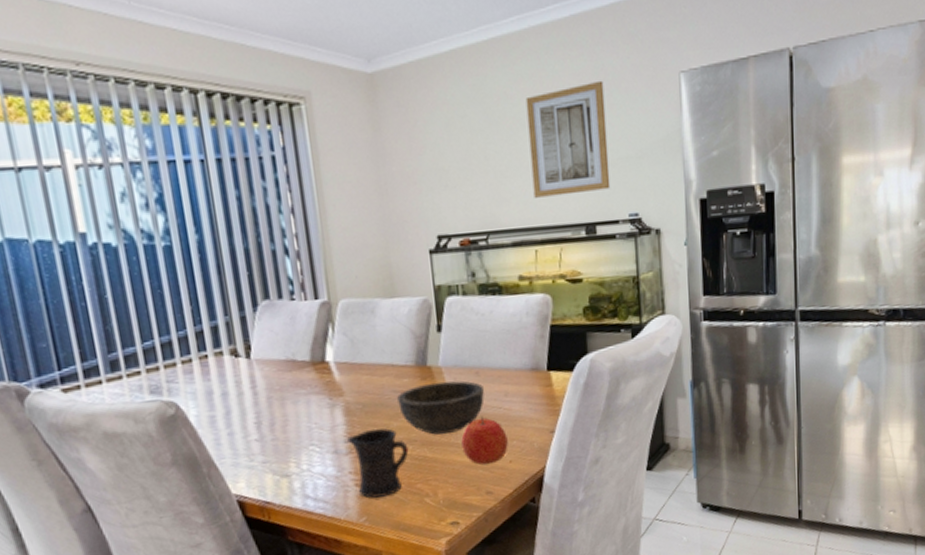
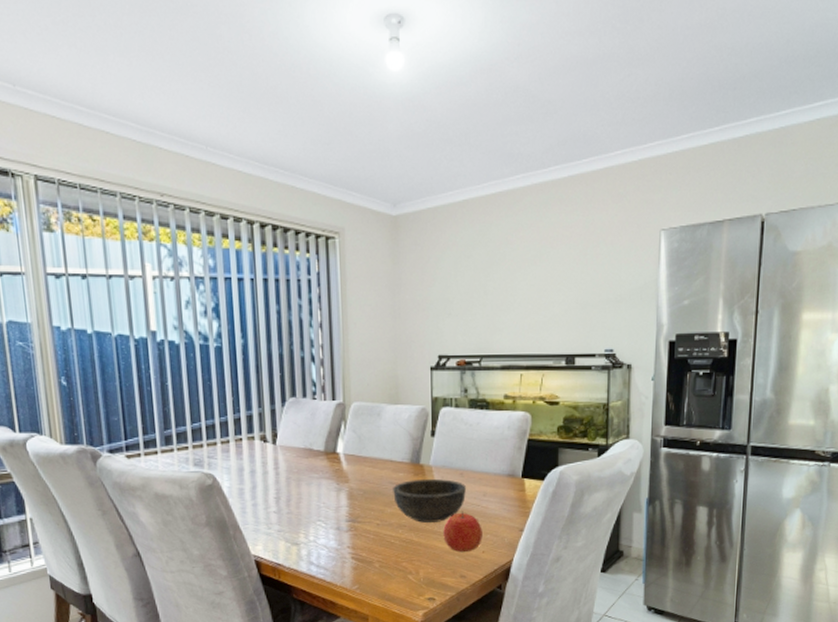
mug: present [347,428,409,499] -> none [349,512,398,570]
wall art: present [525,80,611,198] -> none [523,233,592,330]

